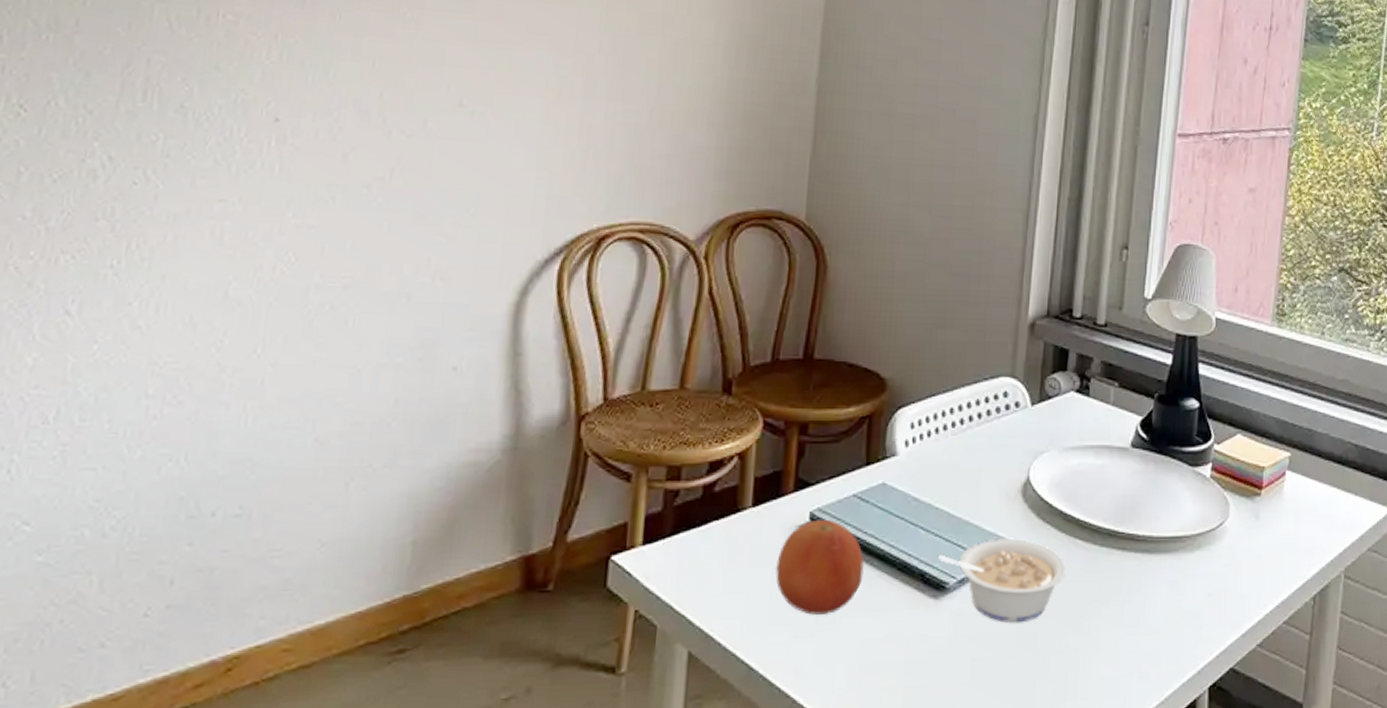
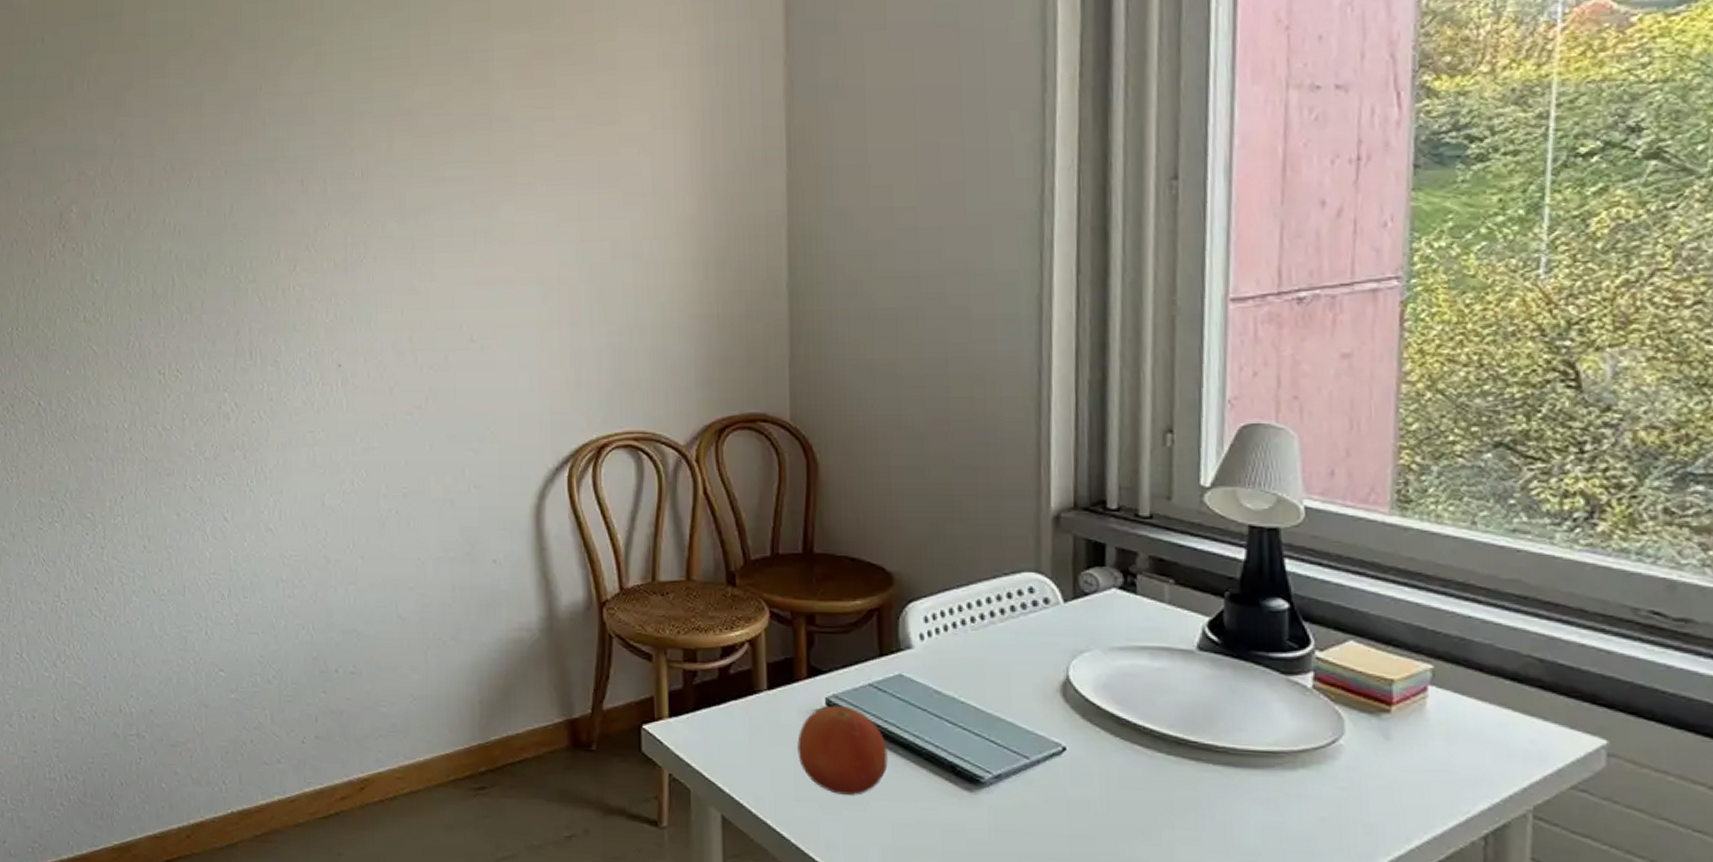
legume: present [937,538,1067,623] -> none [968,736,1125,826]

